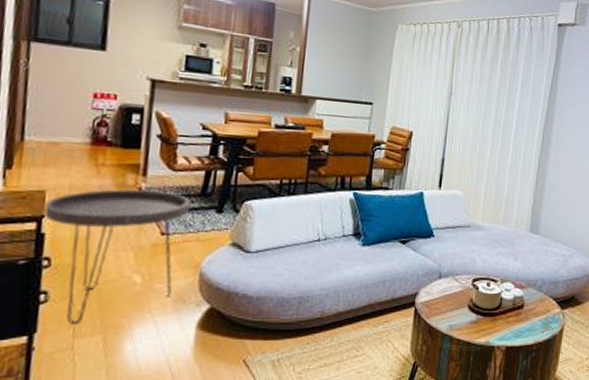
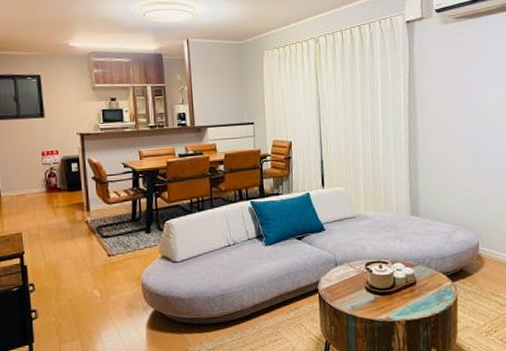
side table: present [43,189,191,324] -> none [23,221,126,333]

